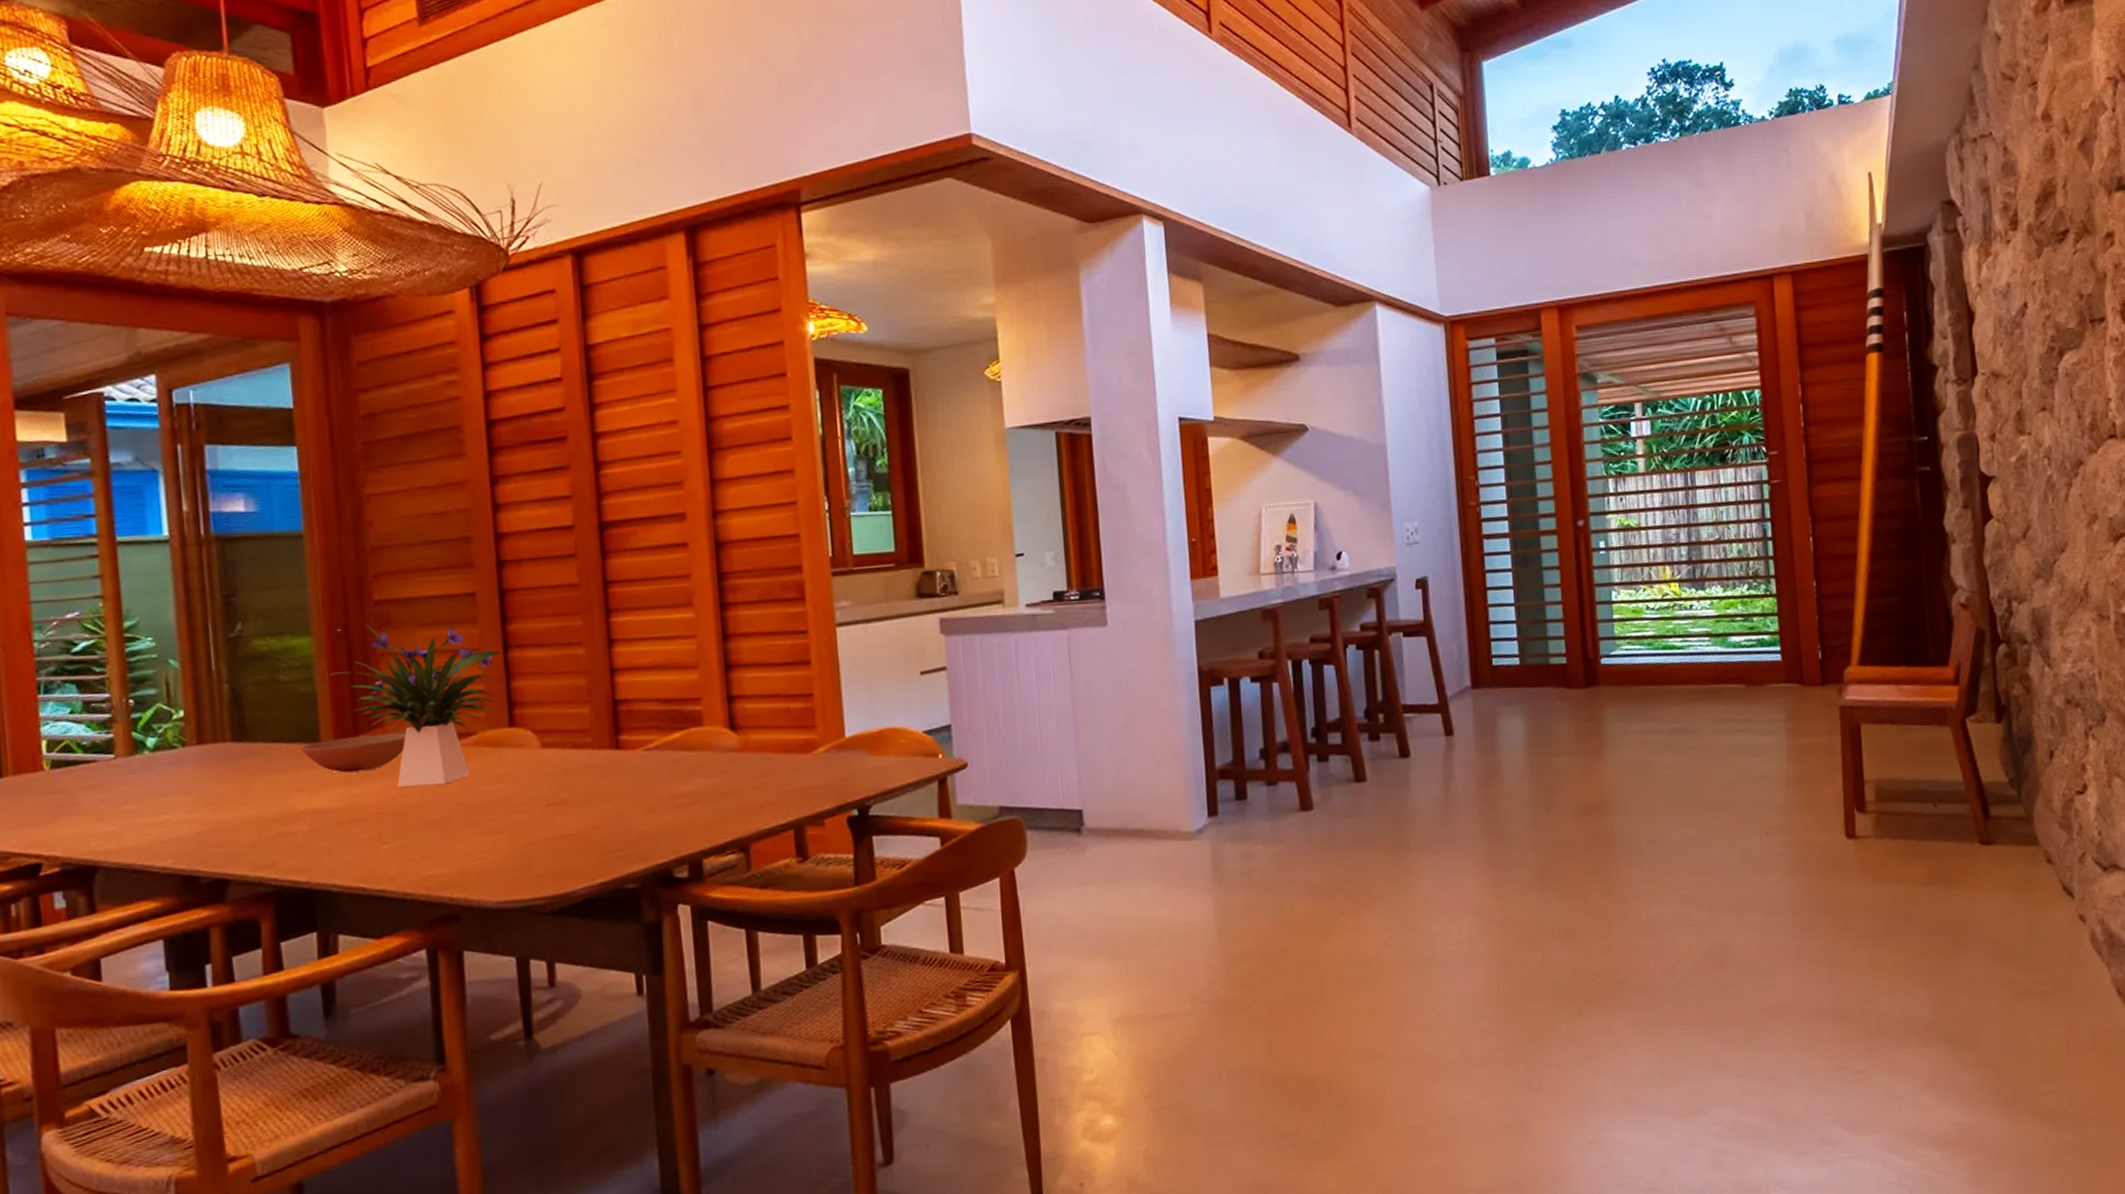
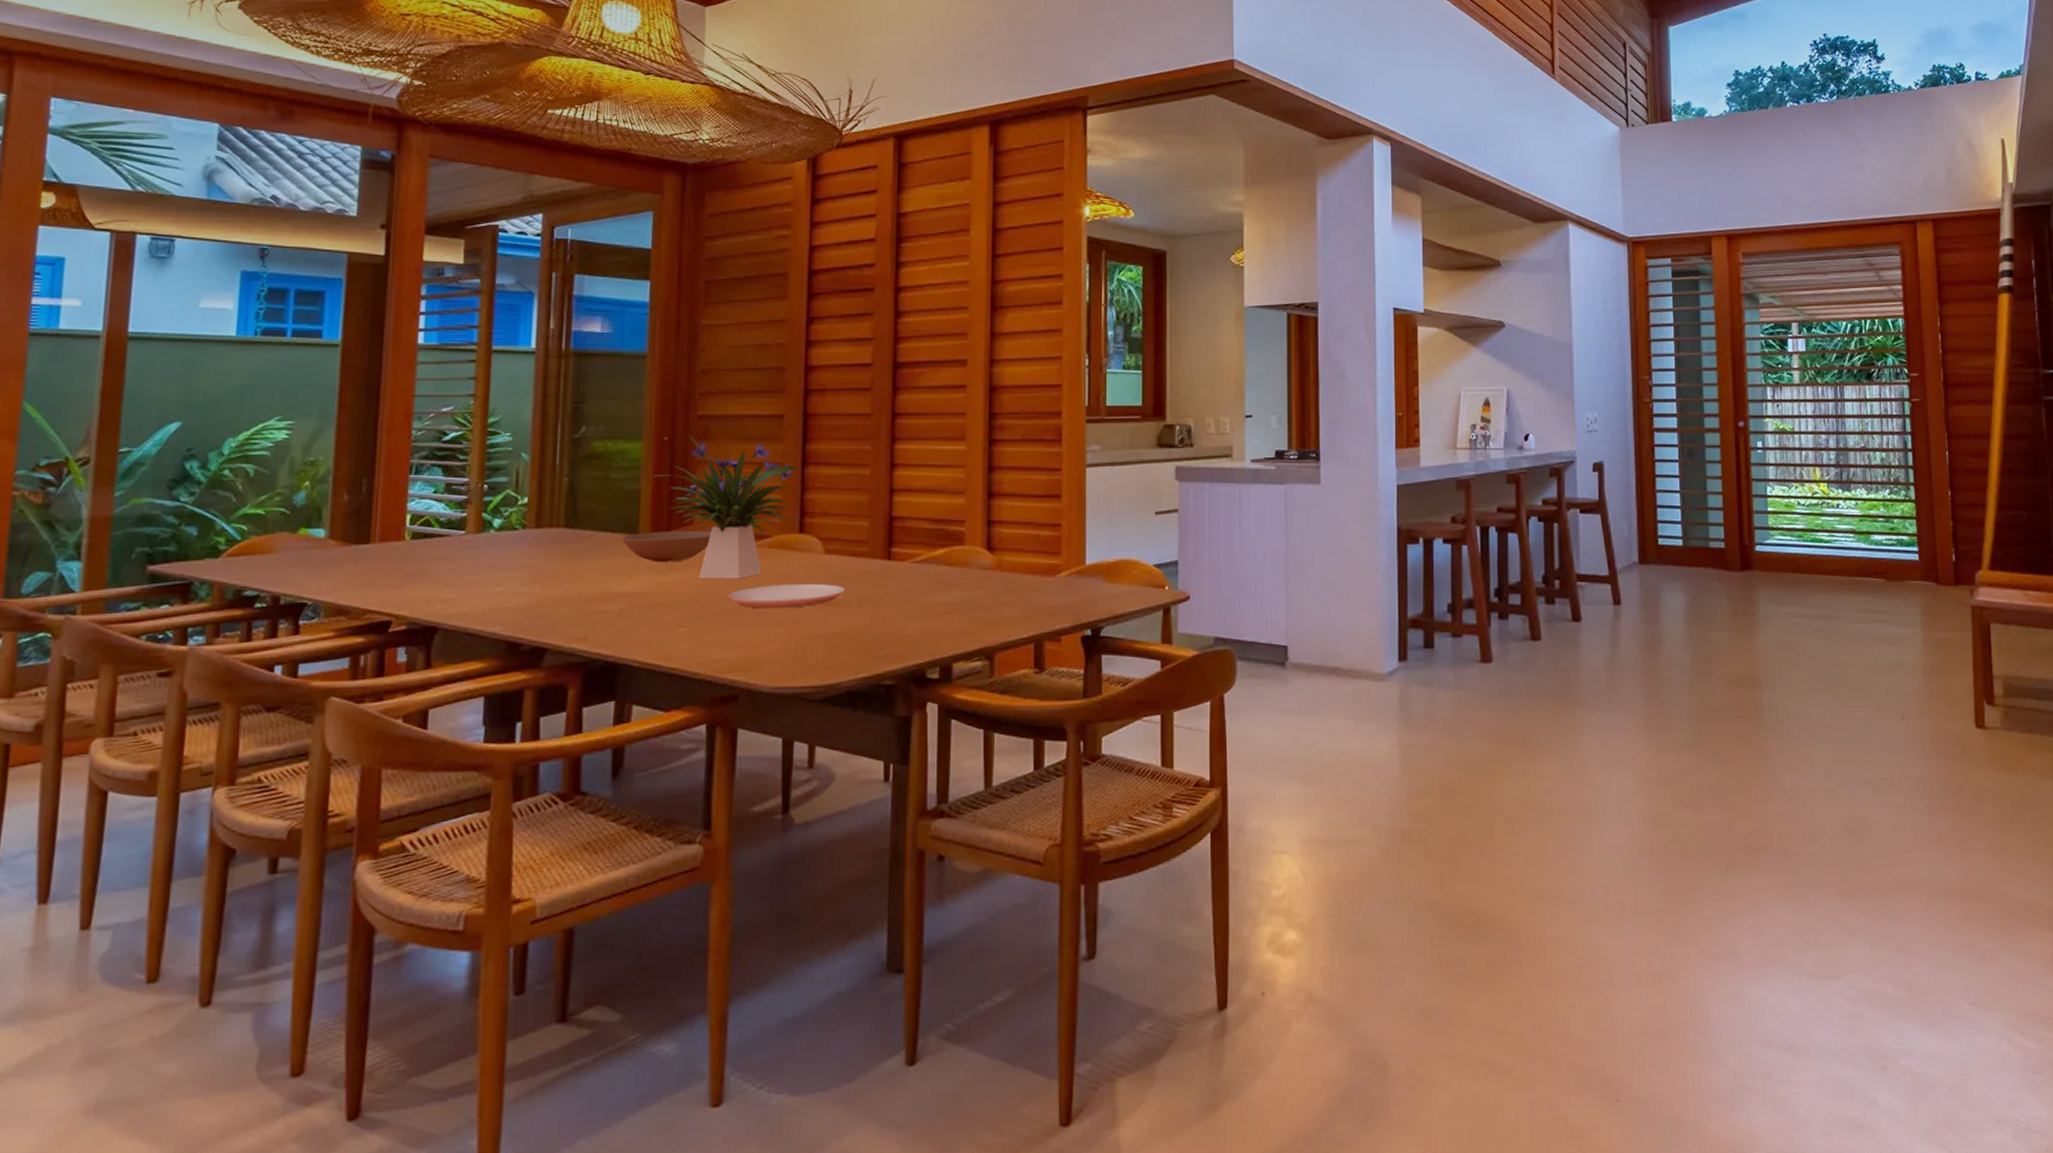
plate: none [434,782,570,816] -> present [728,583,845,609]

